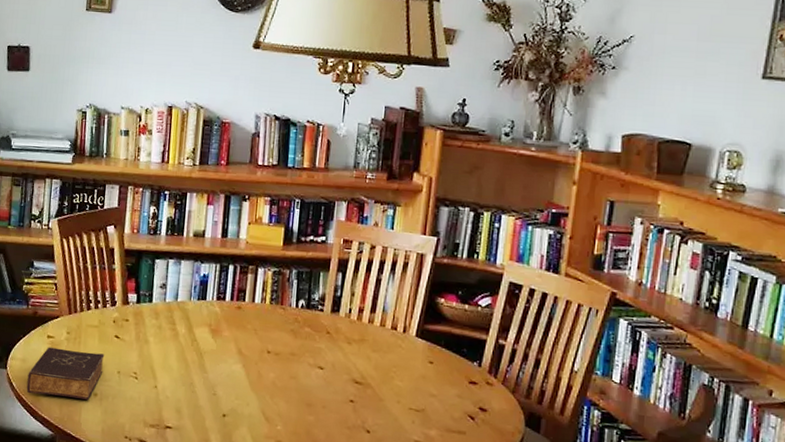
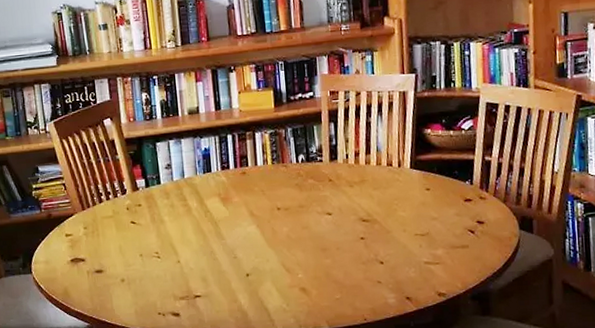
book: present [26,347,105,400] -> none [53,241,126,292]

